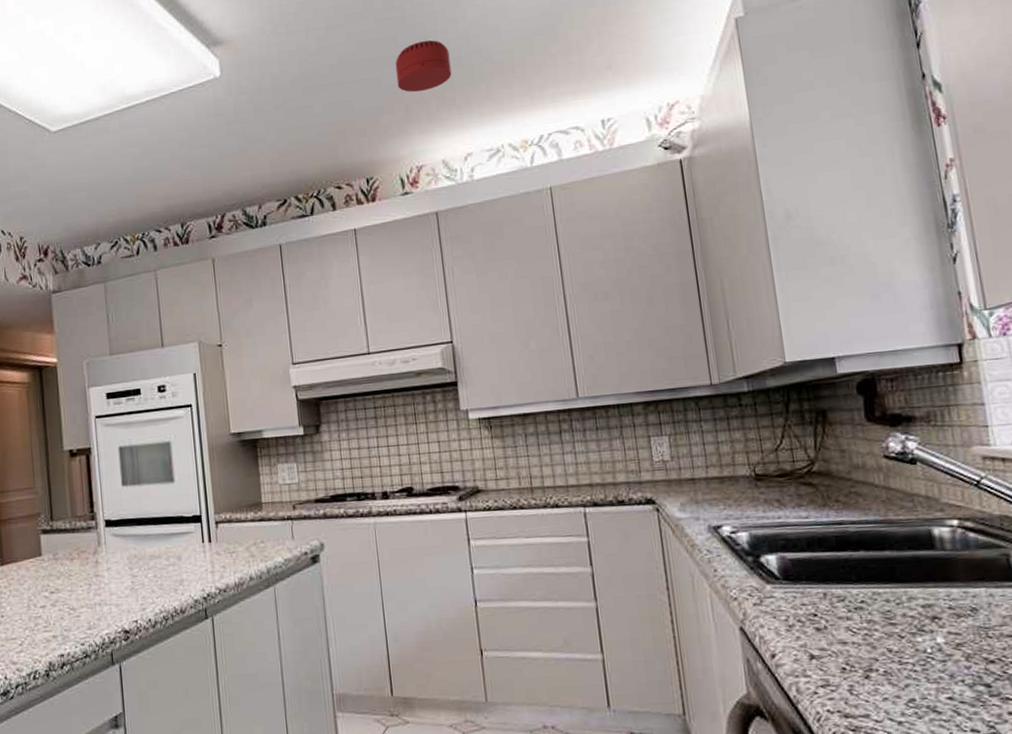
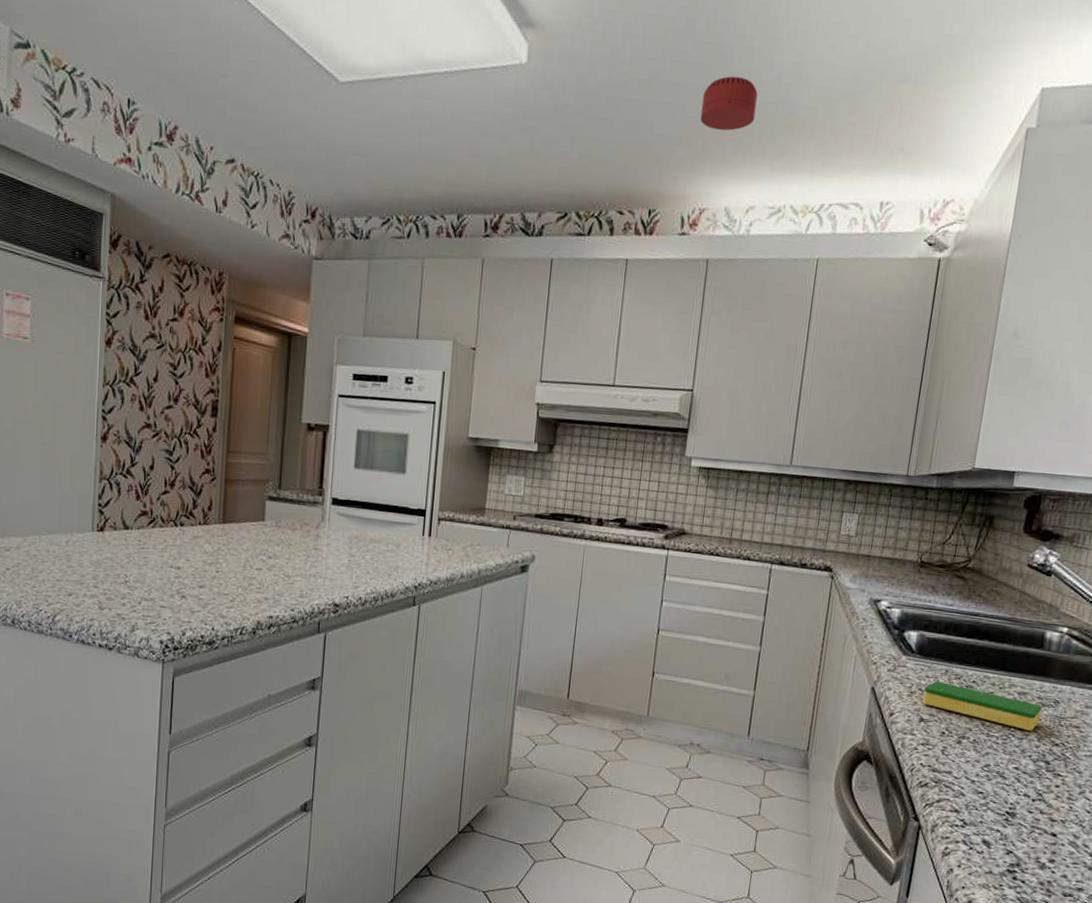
dish sponge: none [804,607,960,650] -> present [922,681,1042,731]

